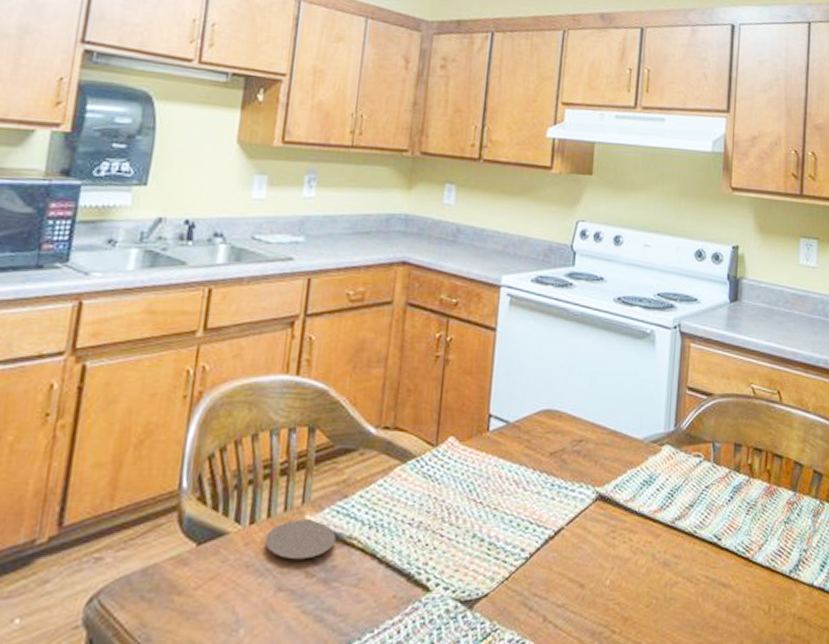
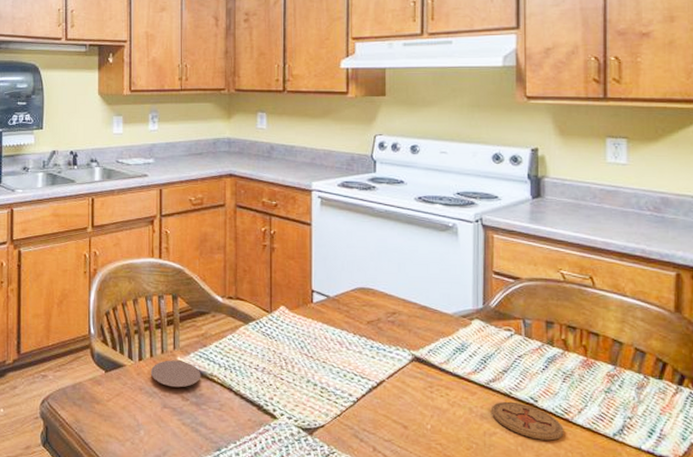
coaster: none [675,542,744,586] -> present [492,401,564,441]

